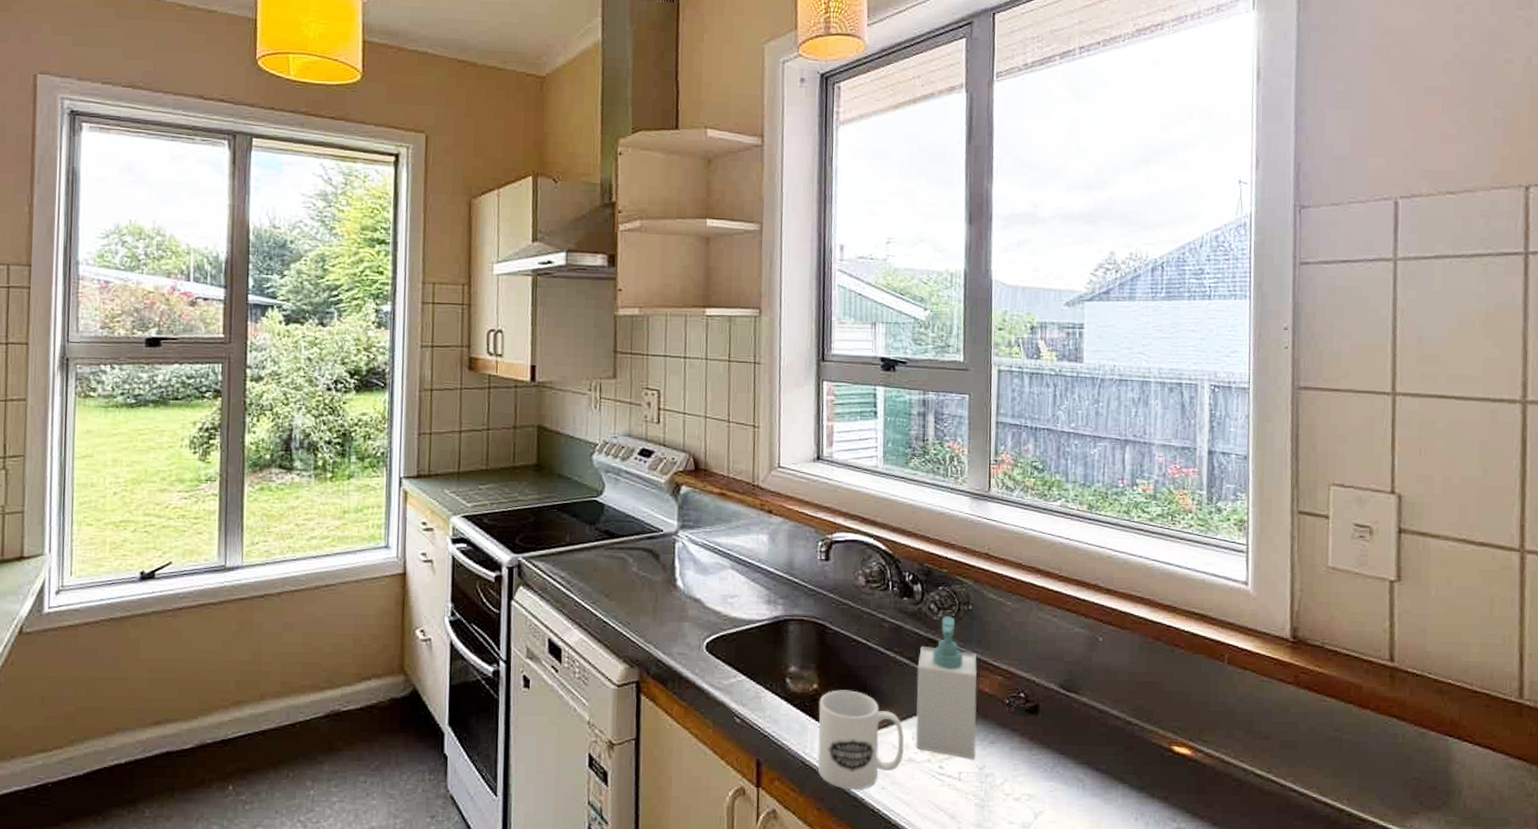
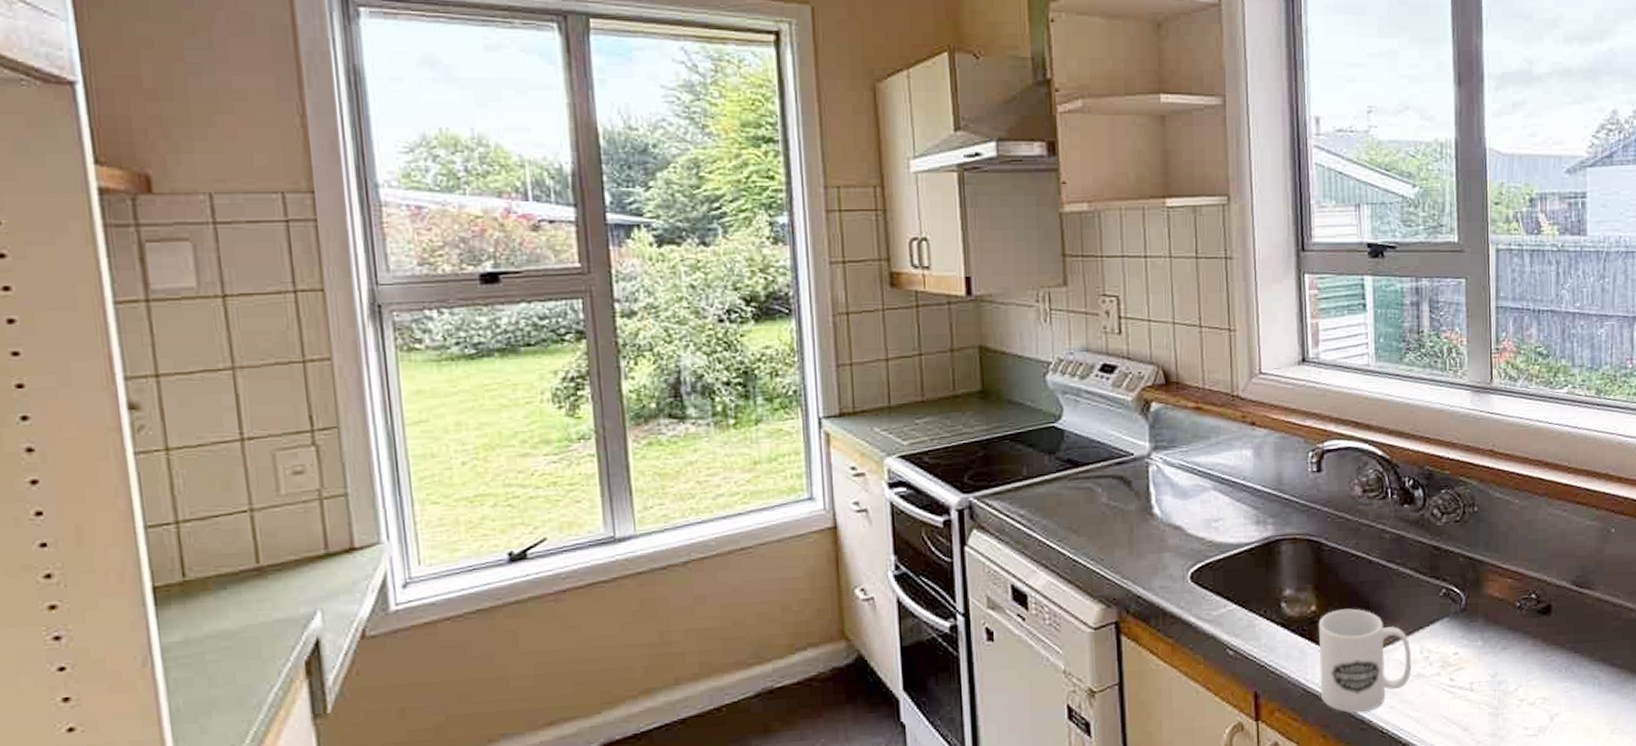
soap bottle: present [916,616,977,759] -> none [1422,520,1487,668]

